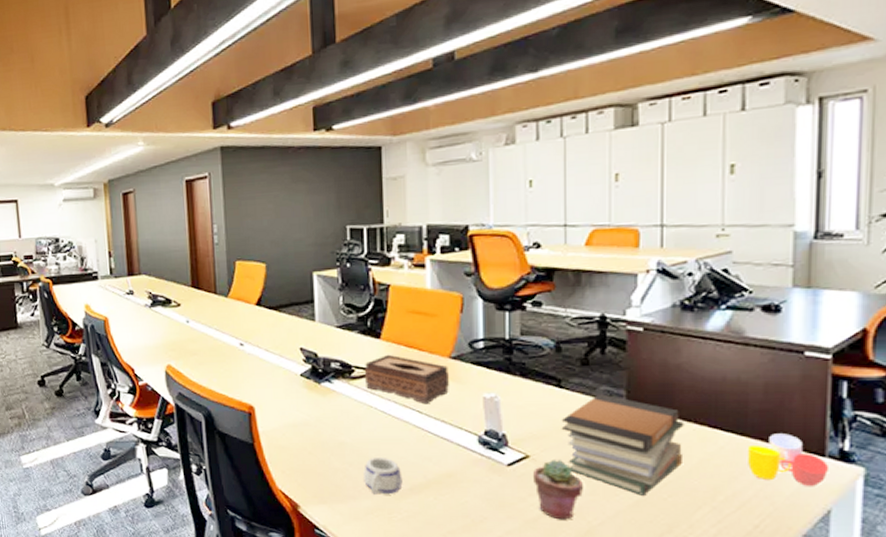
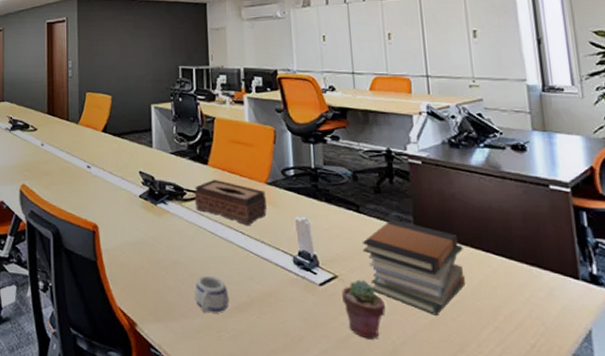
cup: present [747,433,830,487] -> none [516,258,585,308]

